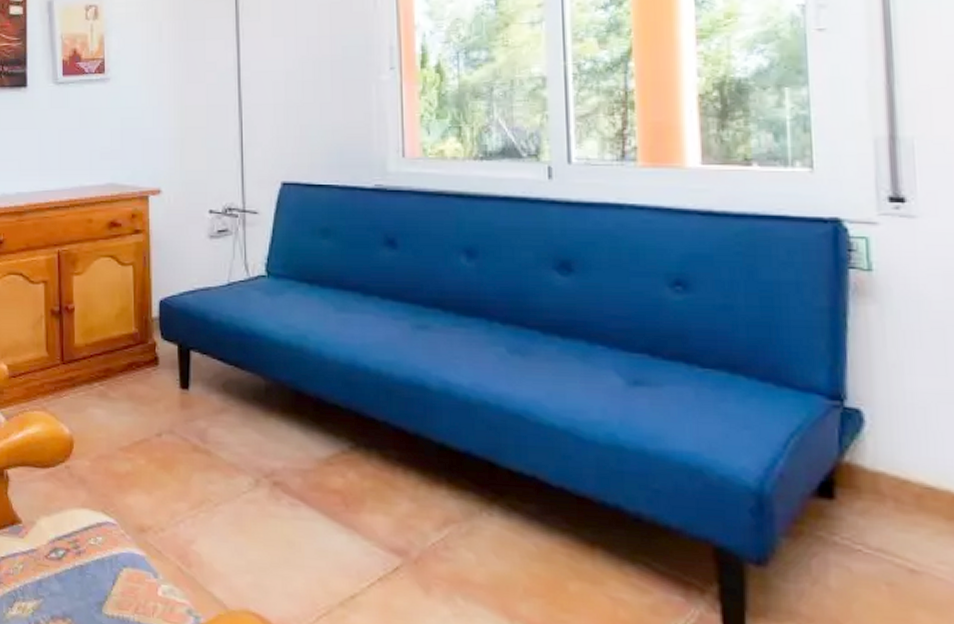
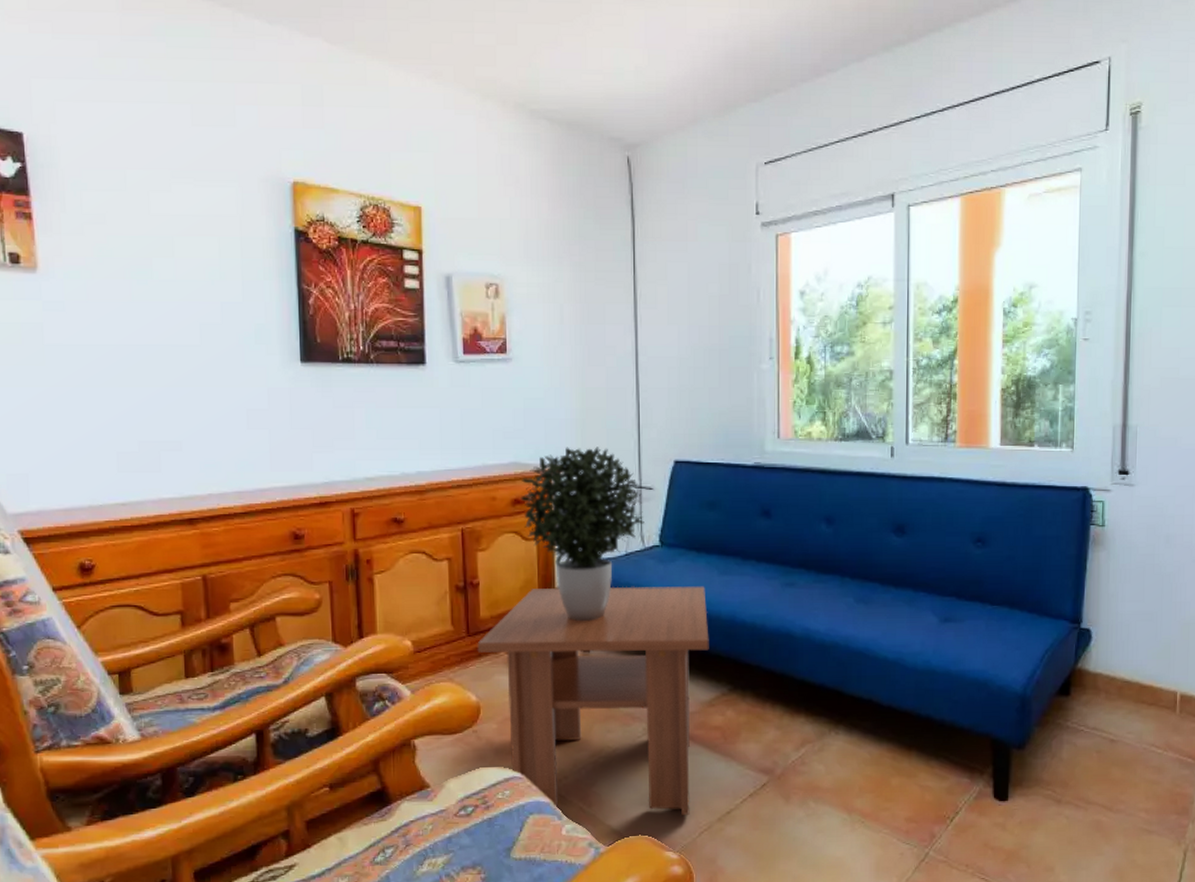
coffee table: none [71,317,325,593] -> present [477,586,709,815]
potted plant: none [116,167,249,355] -> present [520,447,644,621]

